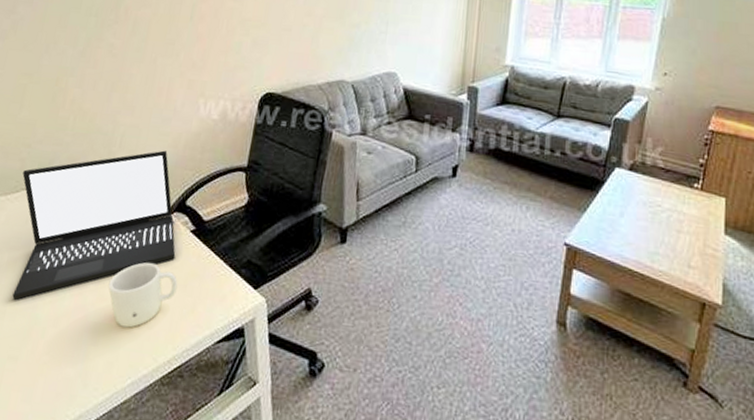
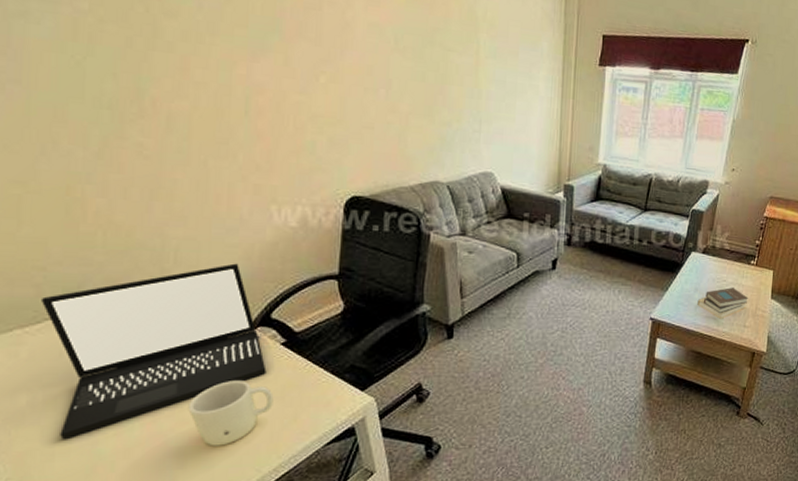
books: none [624,215,693,254] -> present [697,288,748,319]

